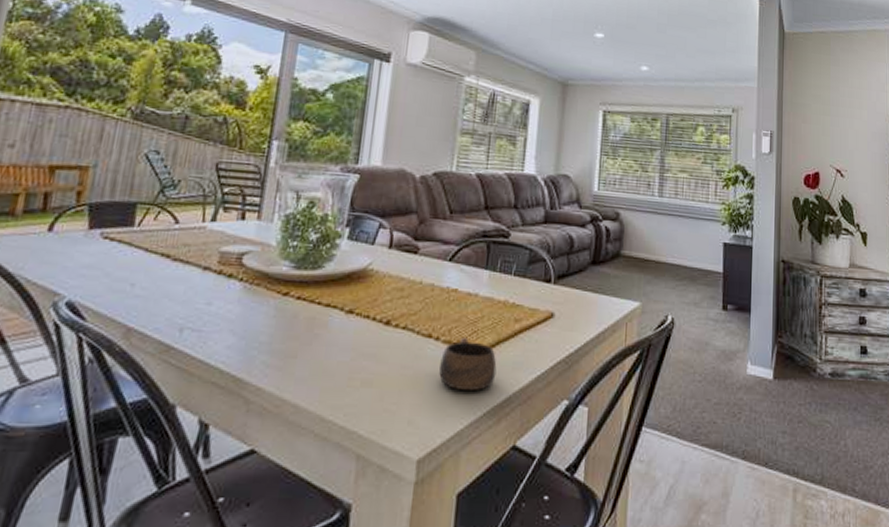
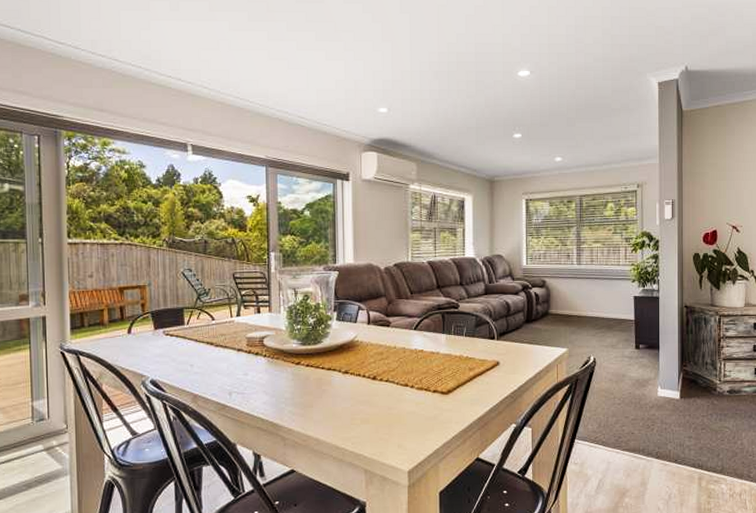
cup: present [439,336,497,392] -> none [416,384,459,422]

